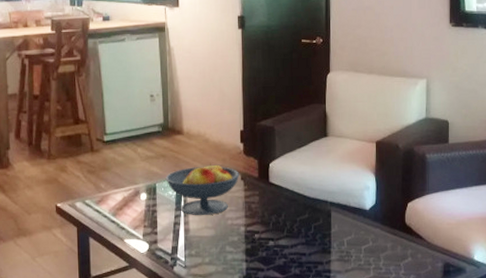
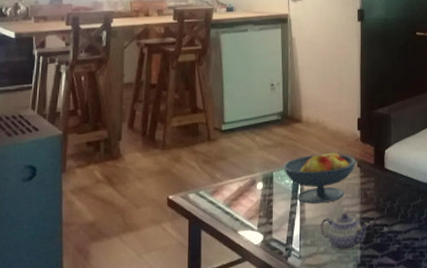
teapot: none [205,224,255,263] -> present [320,212,370,252]

